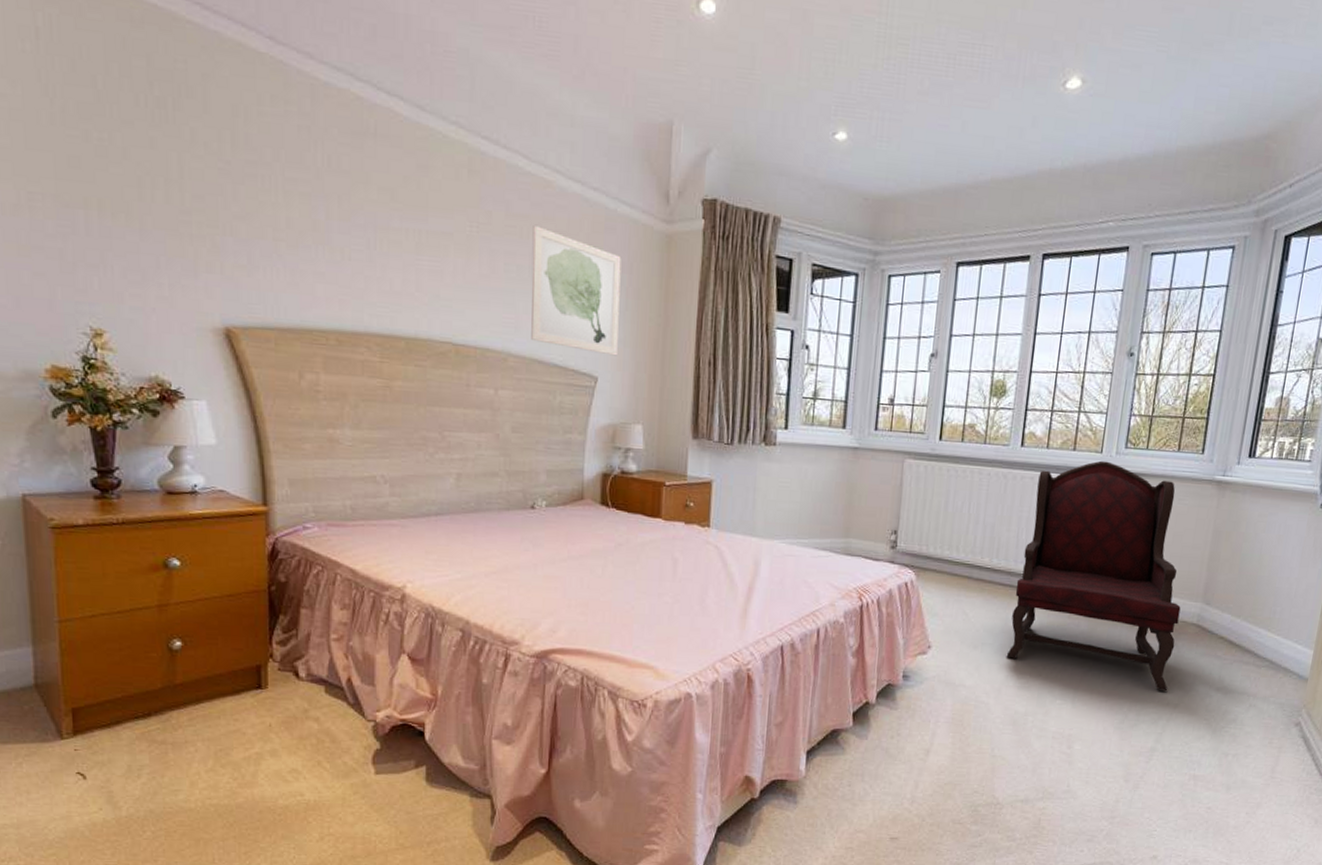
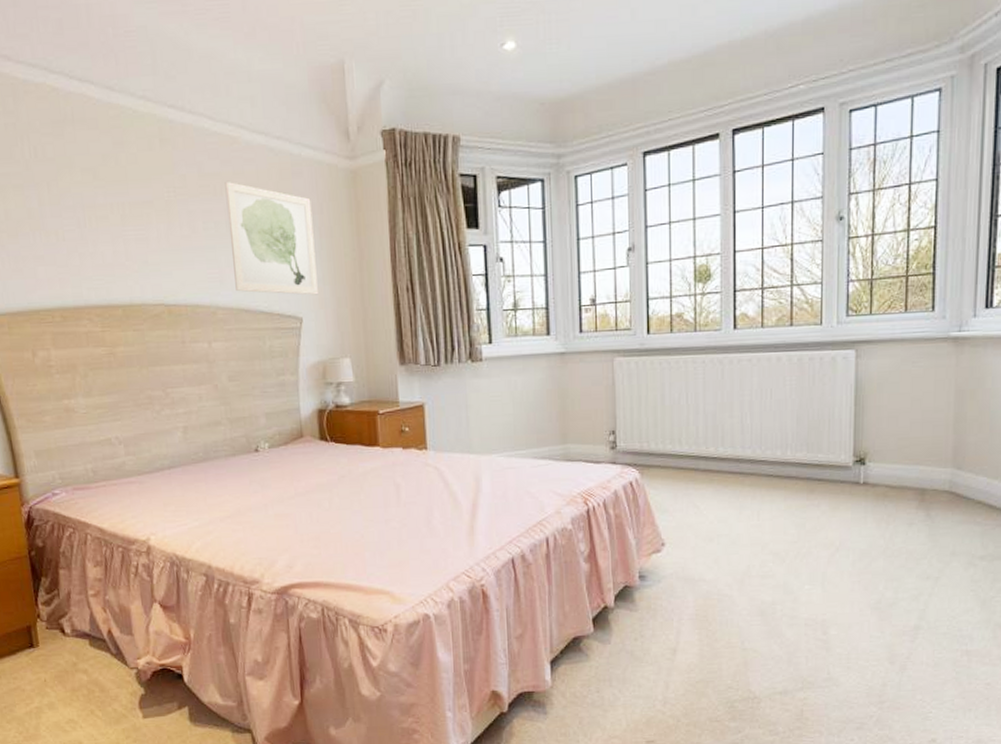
armchair: present [1006,460,1181,692] -> none [745,332,929,565]

